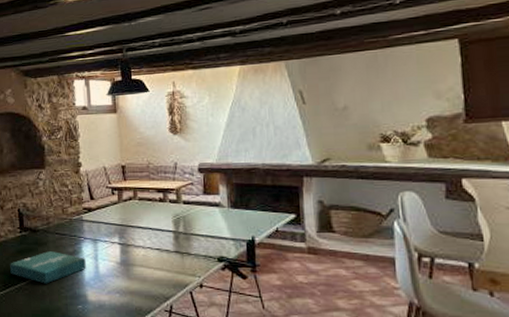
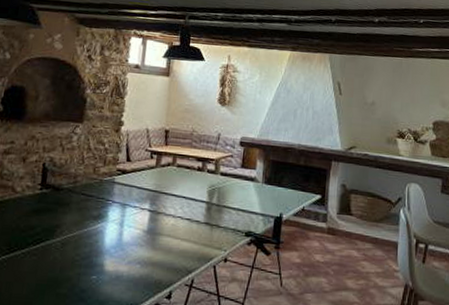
pizza box: present [10,251,86,284] -> none [19,213,110,250]

